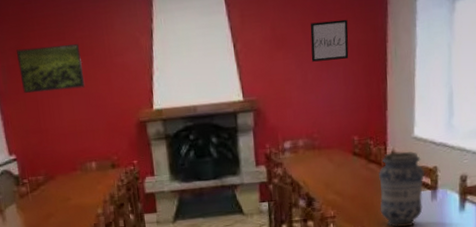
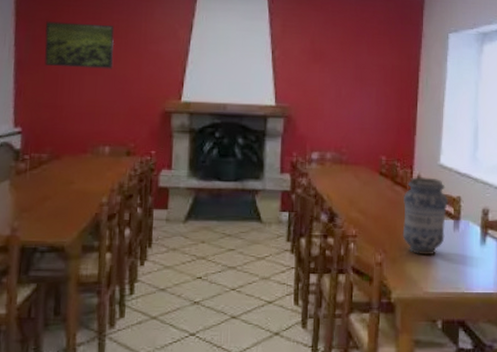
wall art: present [310,19,349,62] -> none [346,43,384,80]

